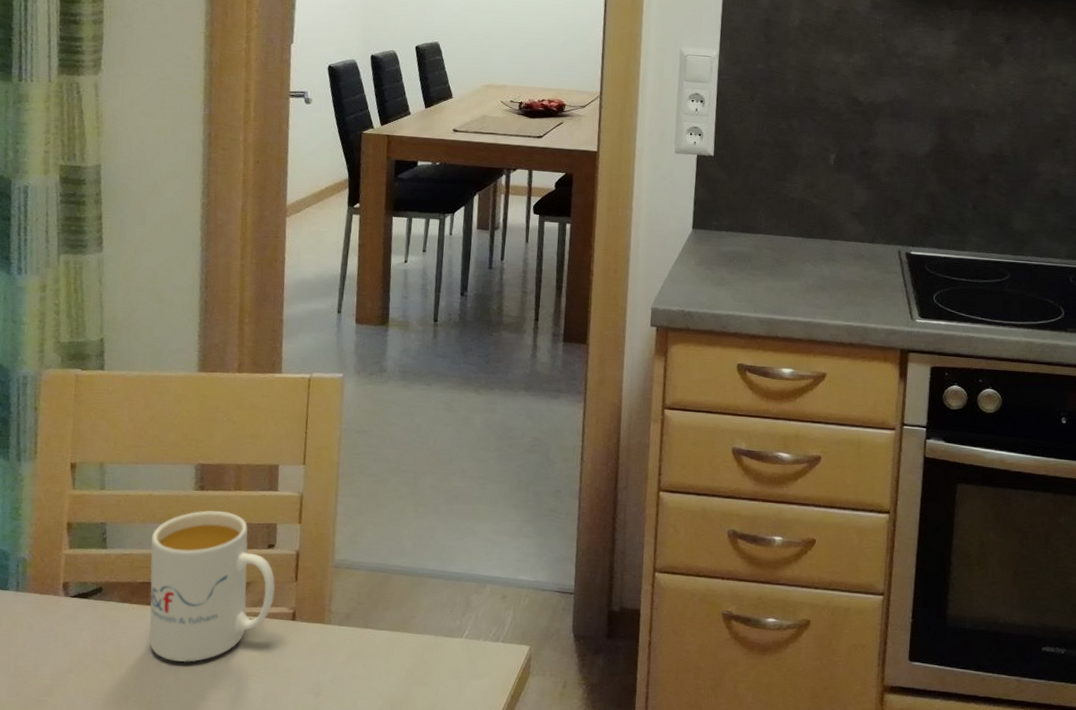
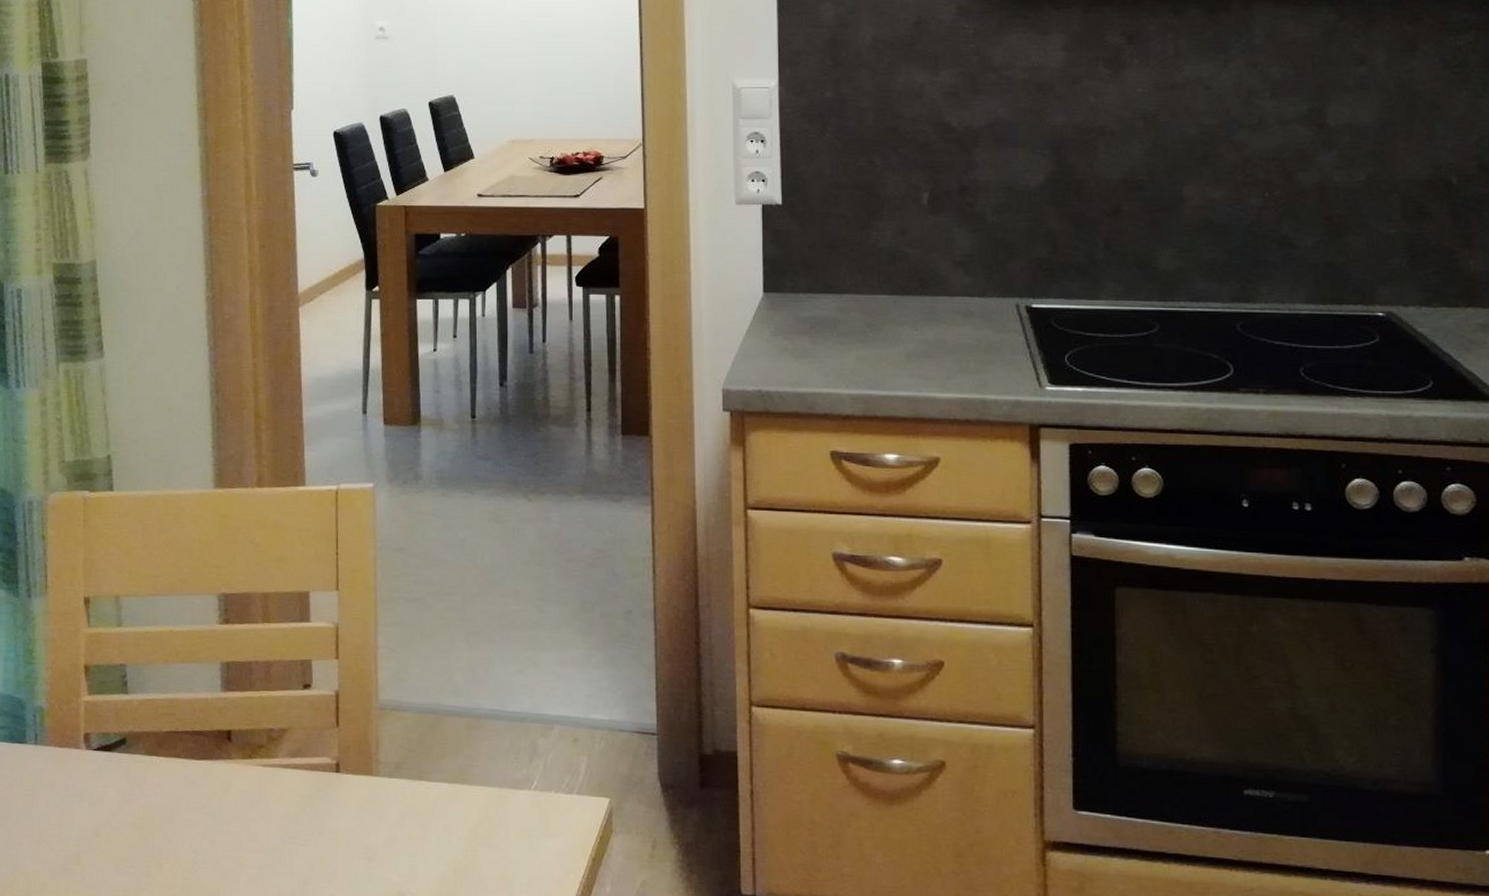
mug: present [149,510,276,663] -> none [175,647,315,824]

